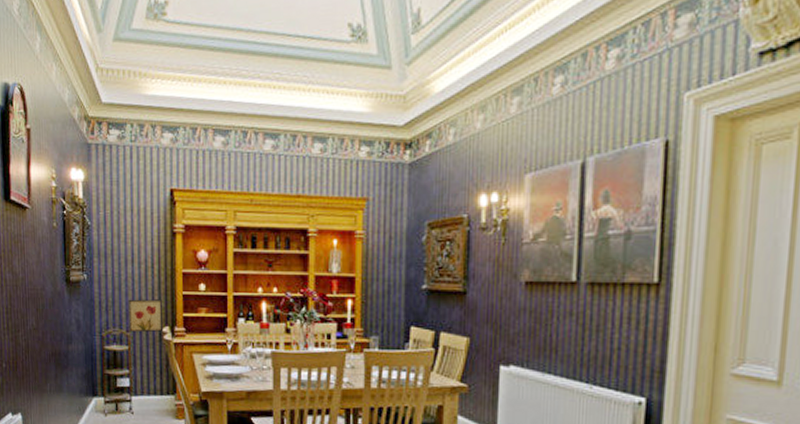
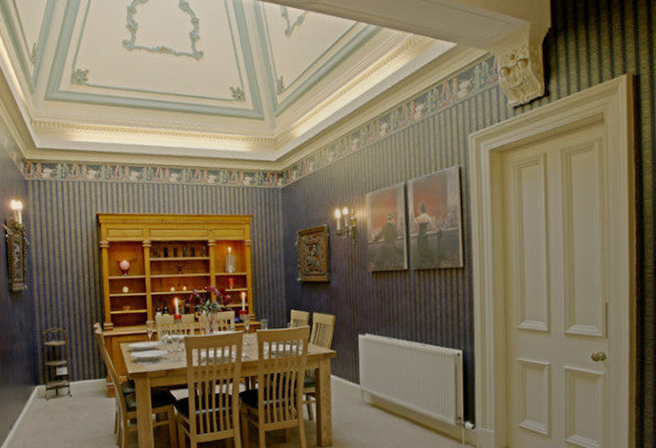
wall art: present [128,299,162,333] -> none [64,302,94,330]

